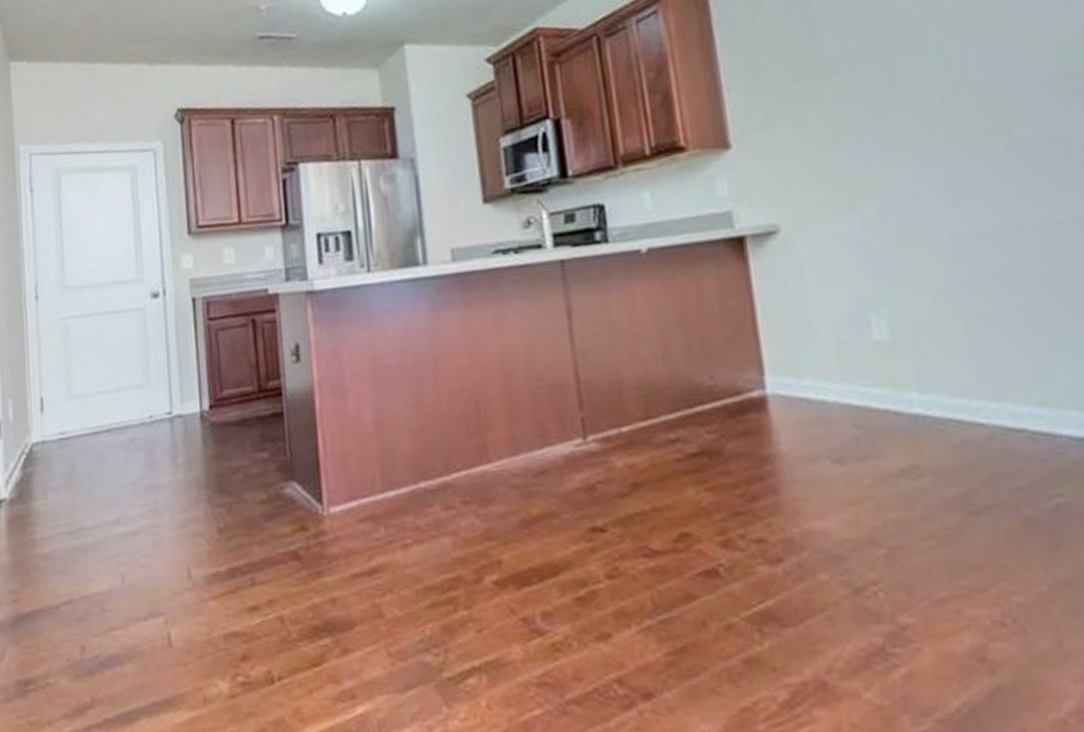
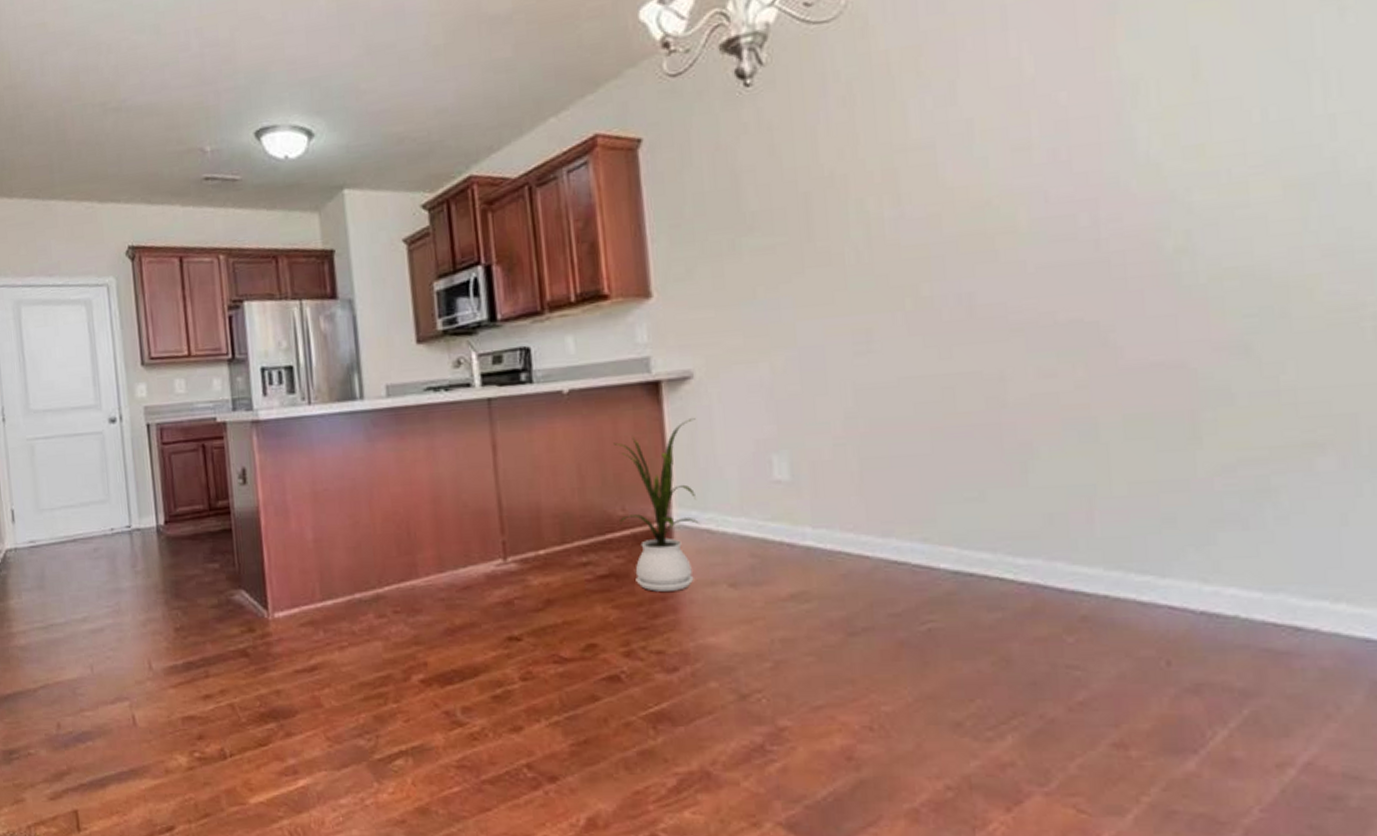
house plant: none [698,276,796,471] -> present [613,418,699,592]

